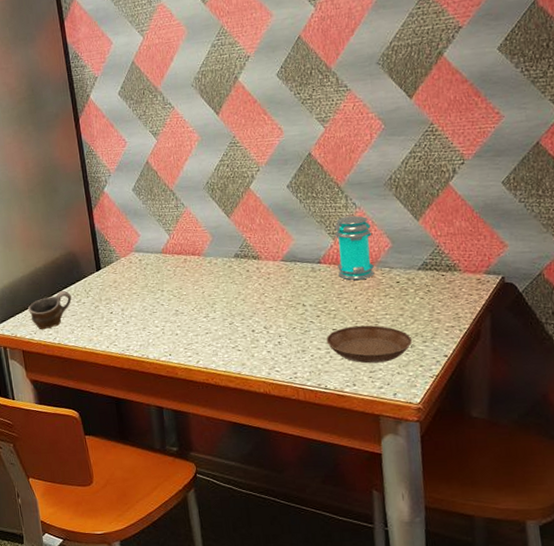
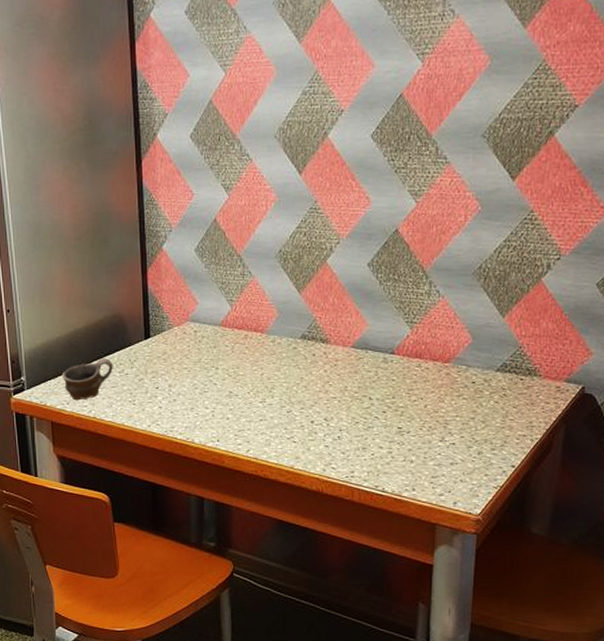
saucer: present [326,325,413,364] -> none [389,426,481,468]
jar: present [334,215,375,280] -> none [412,304,452,377]

